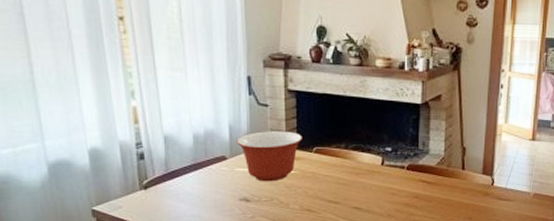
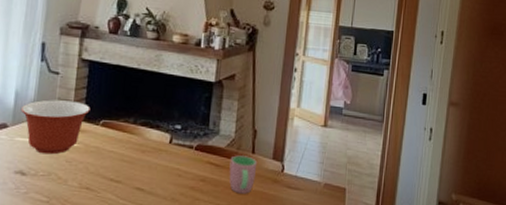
cup: none [441,172,468,207] -> present [229,155,258,194]

